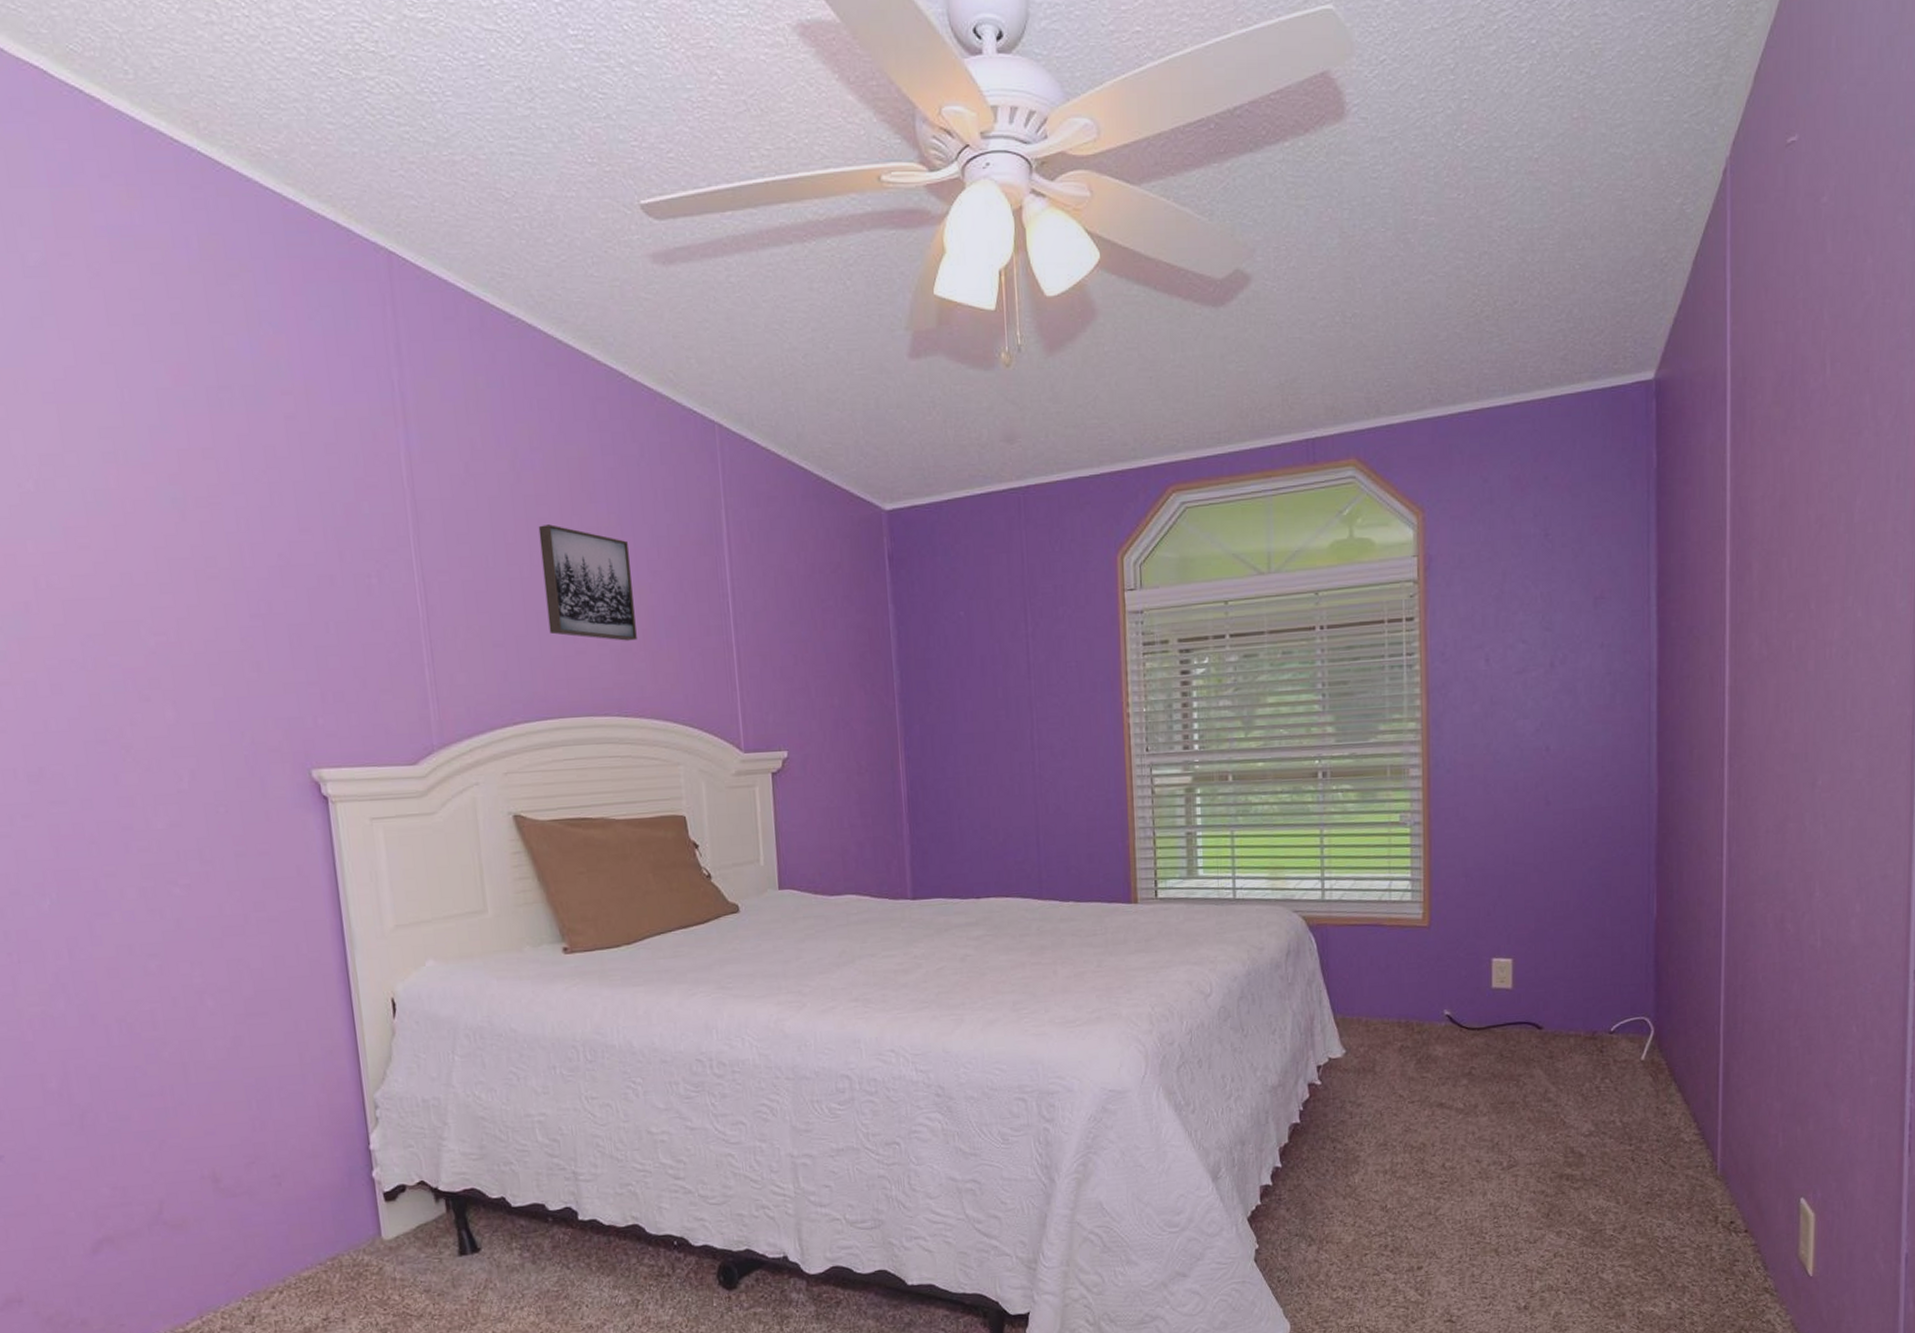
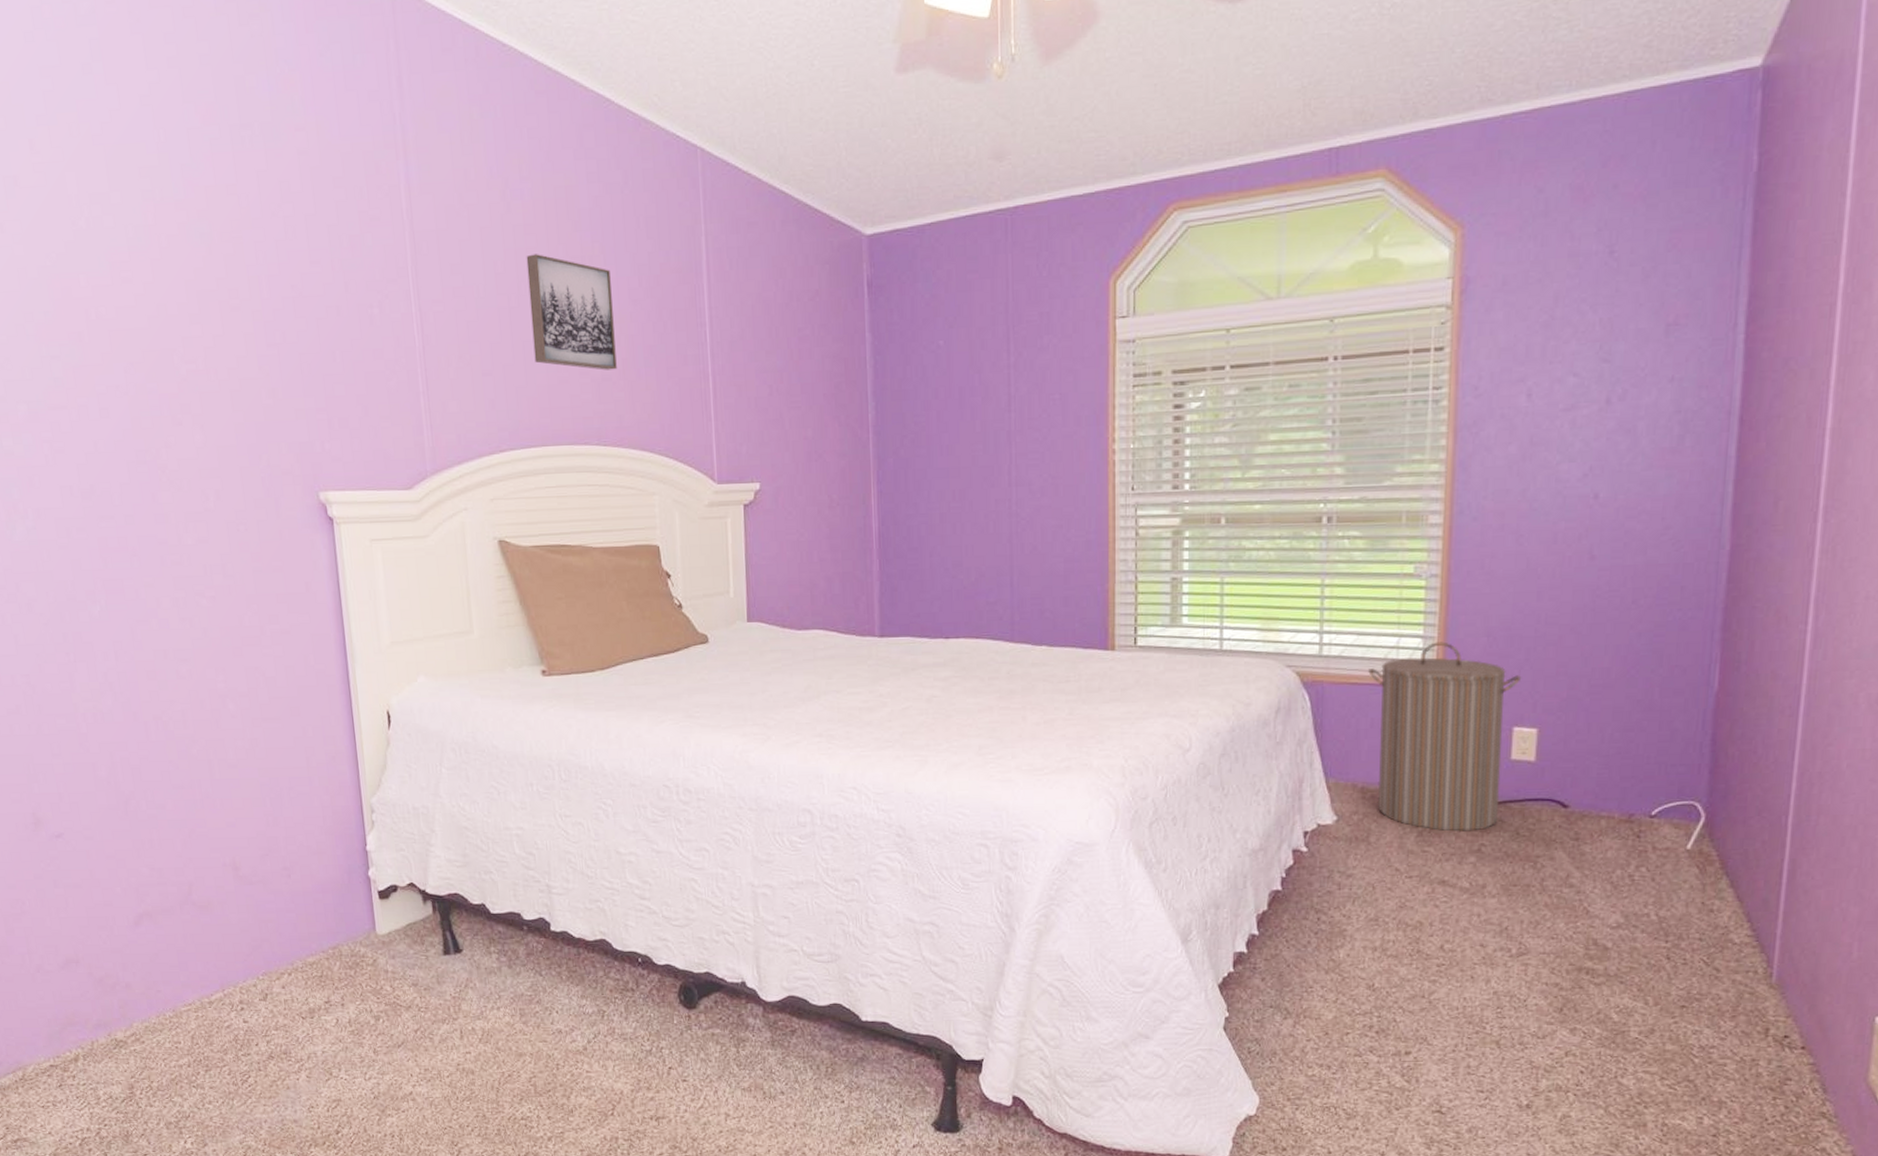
laundry hamper: none [1365,883,1496,1058] -> present [1368,641,1522,832]

